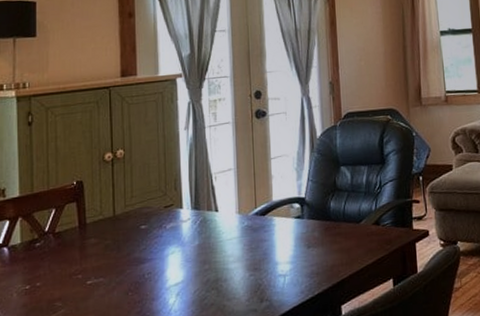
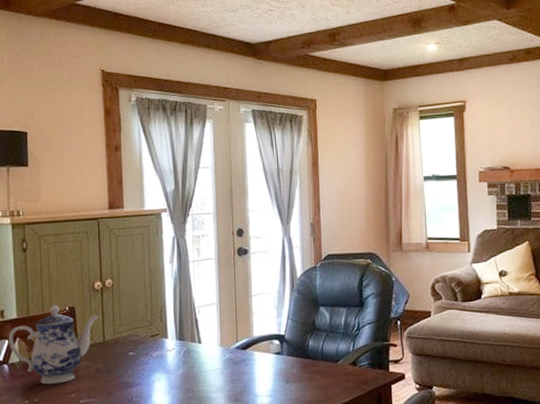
teapot: none [9,179,109,267] -> present [8,305,99,385]

